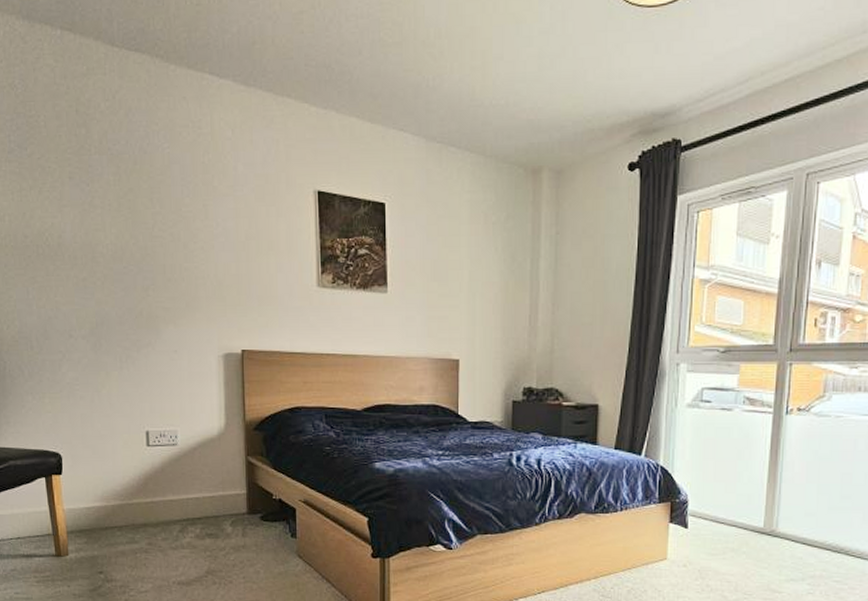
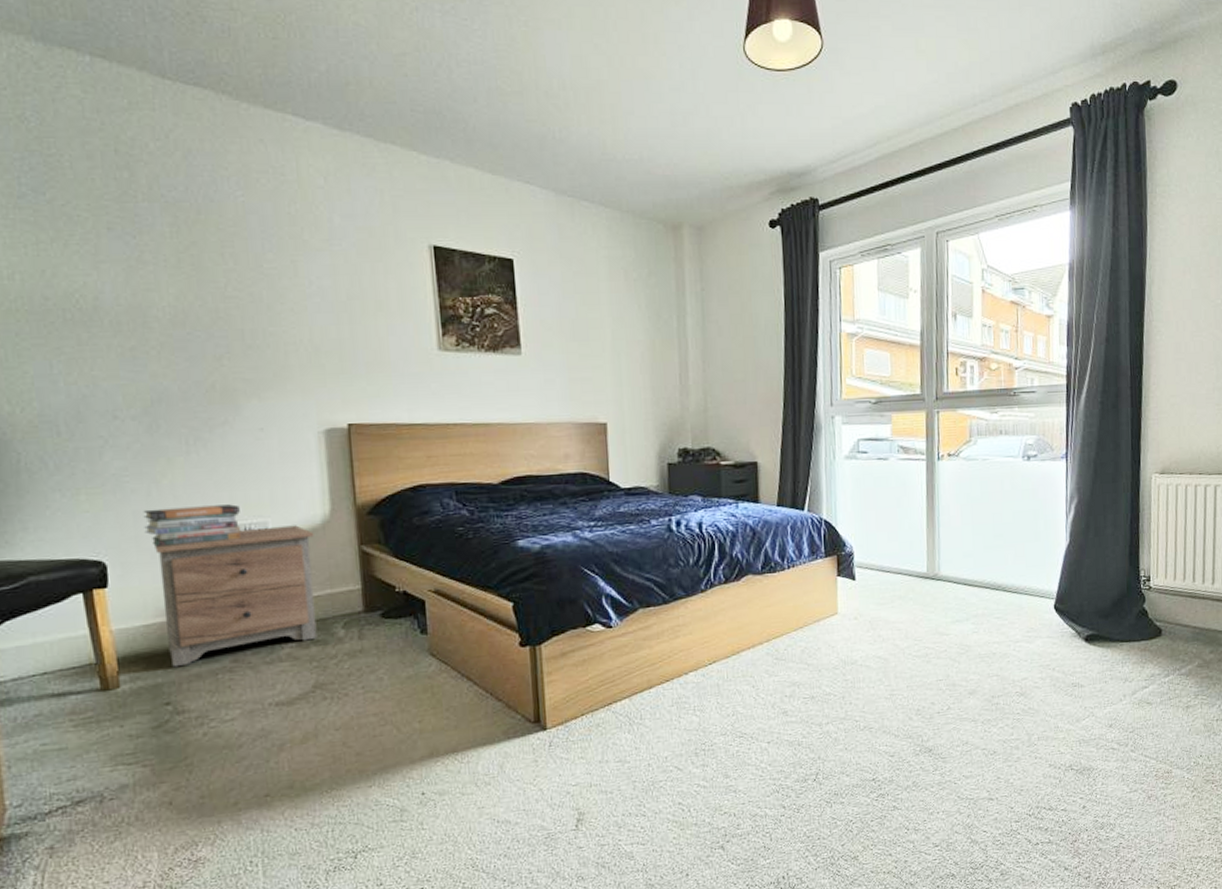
book stack: none [88,413,158,445] -> present [143,504,242,547]
nightstand: none [94,435,212,544] -> present [152,525,318,668]

